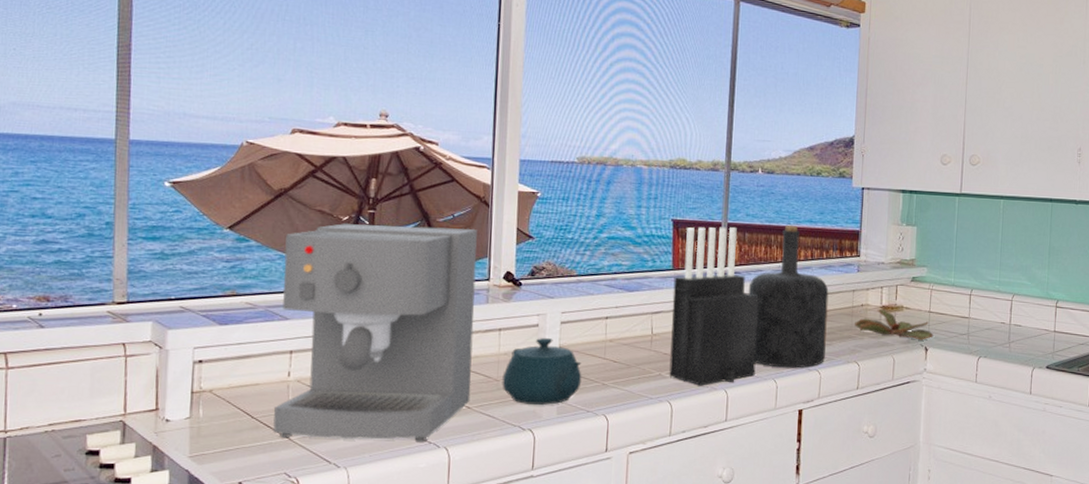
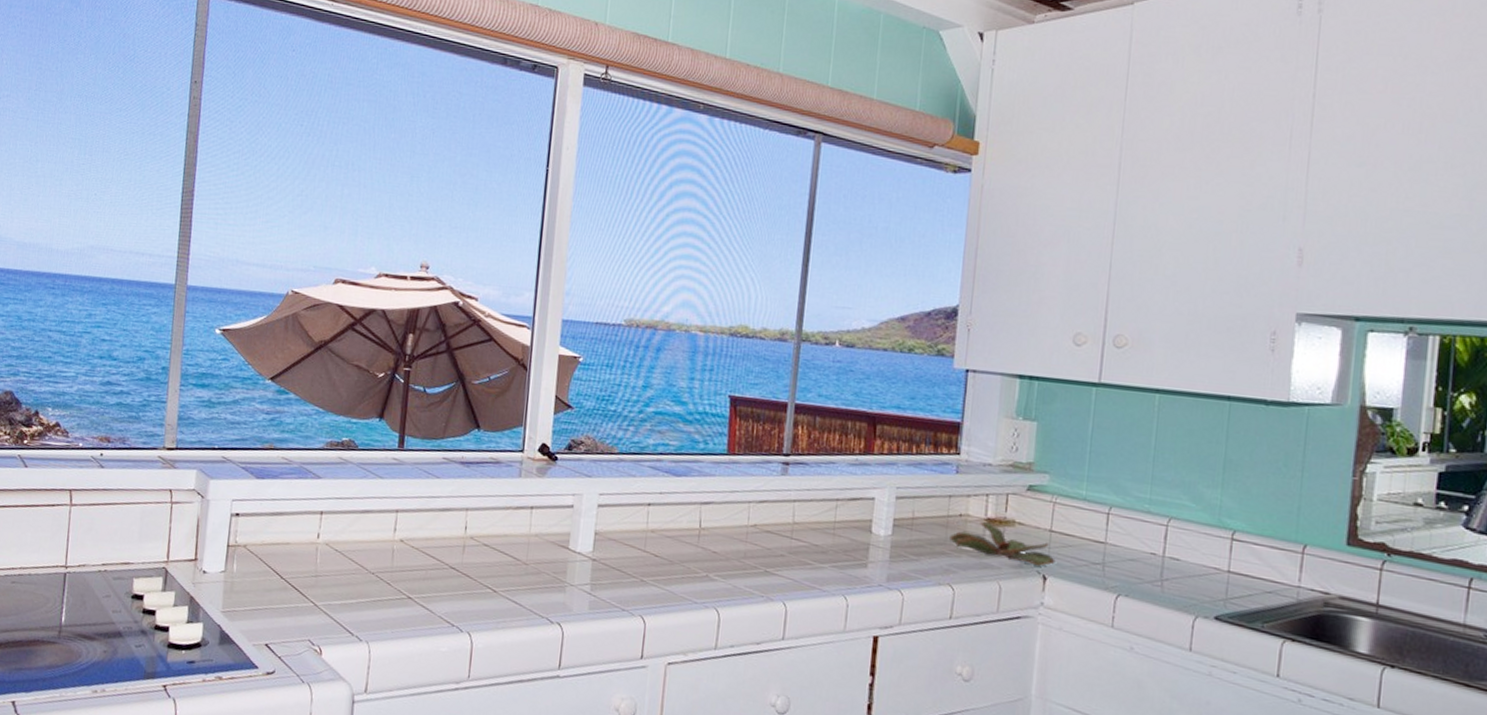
coffee maker: present [273,223,477,442] -> none [300,380,513,624]
teapot: present [502,337,582,405] -> none [531,520,619,598]
knife block: present [669,227,759,386] -> none [718,406,830,595]
bottle: present [748,226,829,368] -> none [816,411,918,586]

